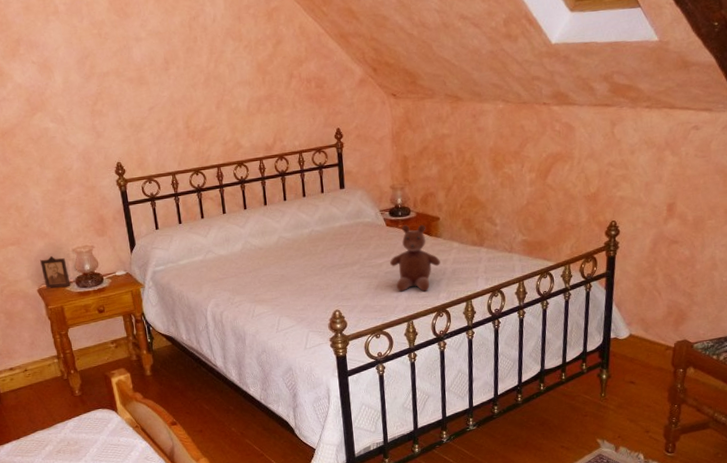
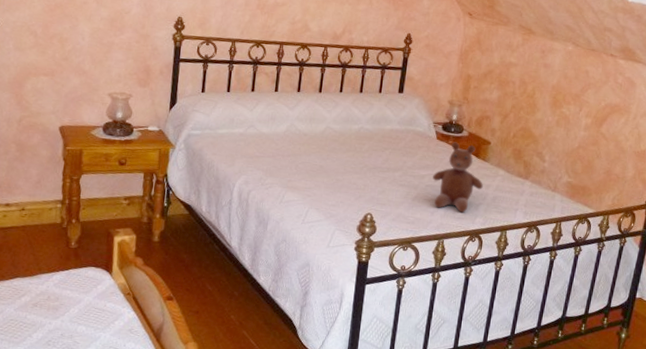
photo frame: present [40,256,71,288] -> none [69,95,98,132]

